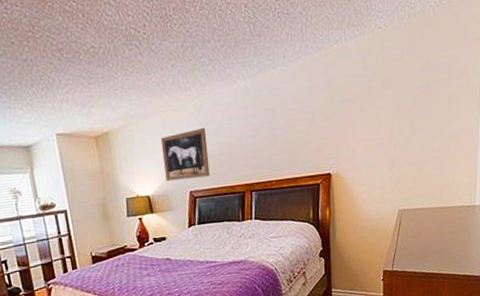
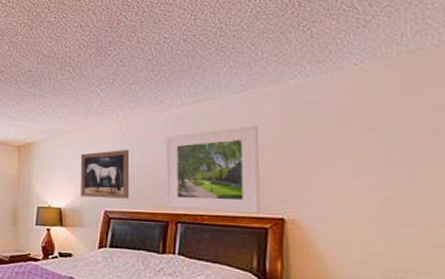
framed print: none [236,91,314,179] -> present [166,125,261,213]

